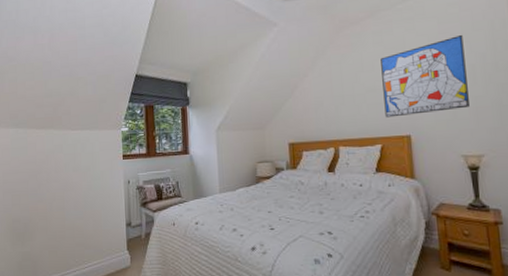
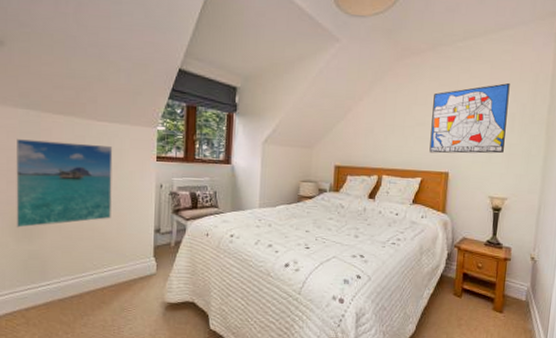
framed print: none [9,151,88,232] -> present [16,139,113,228]

